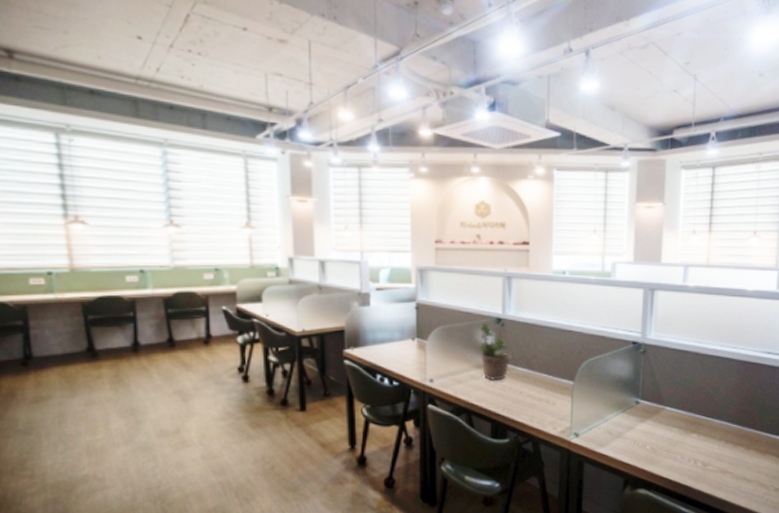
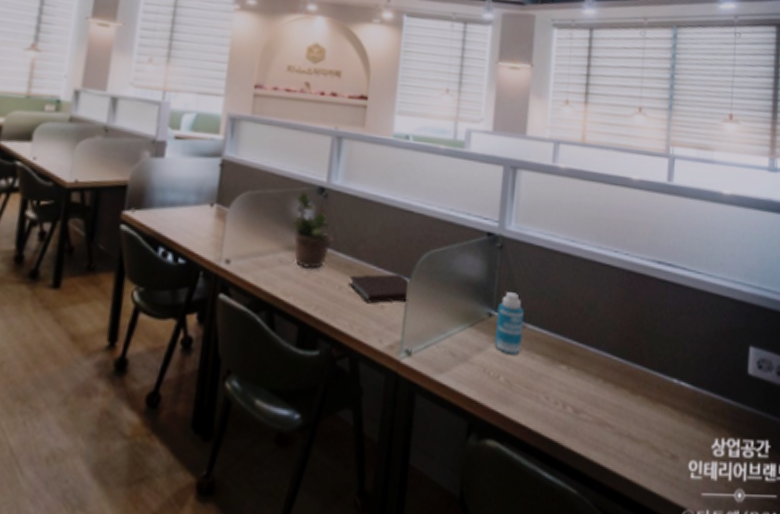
notebook: none [527,378,575,402] -> present [348,273,411,304]
bottle: none [641,385,664,429] -> present [495,292,525,354]

